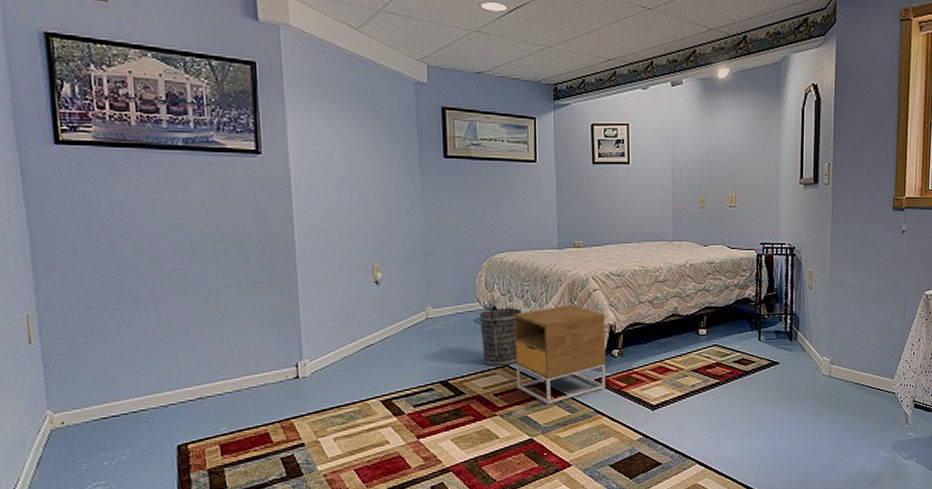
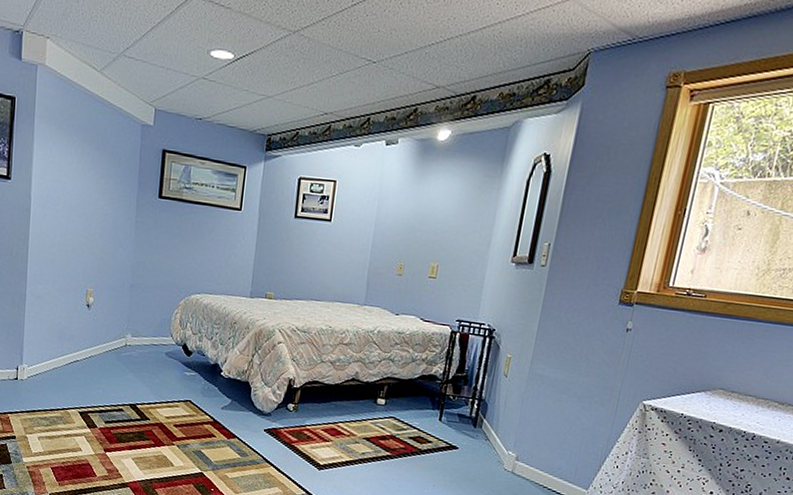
wastebasket: present [480,308,523,367] -> none [169,345,210,401]
nightstand: present [514,305,605,405] -> none [196,352,286,445]

